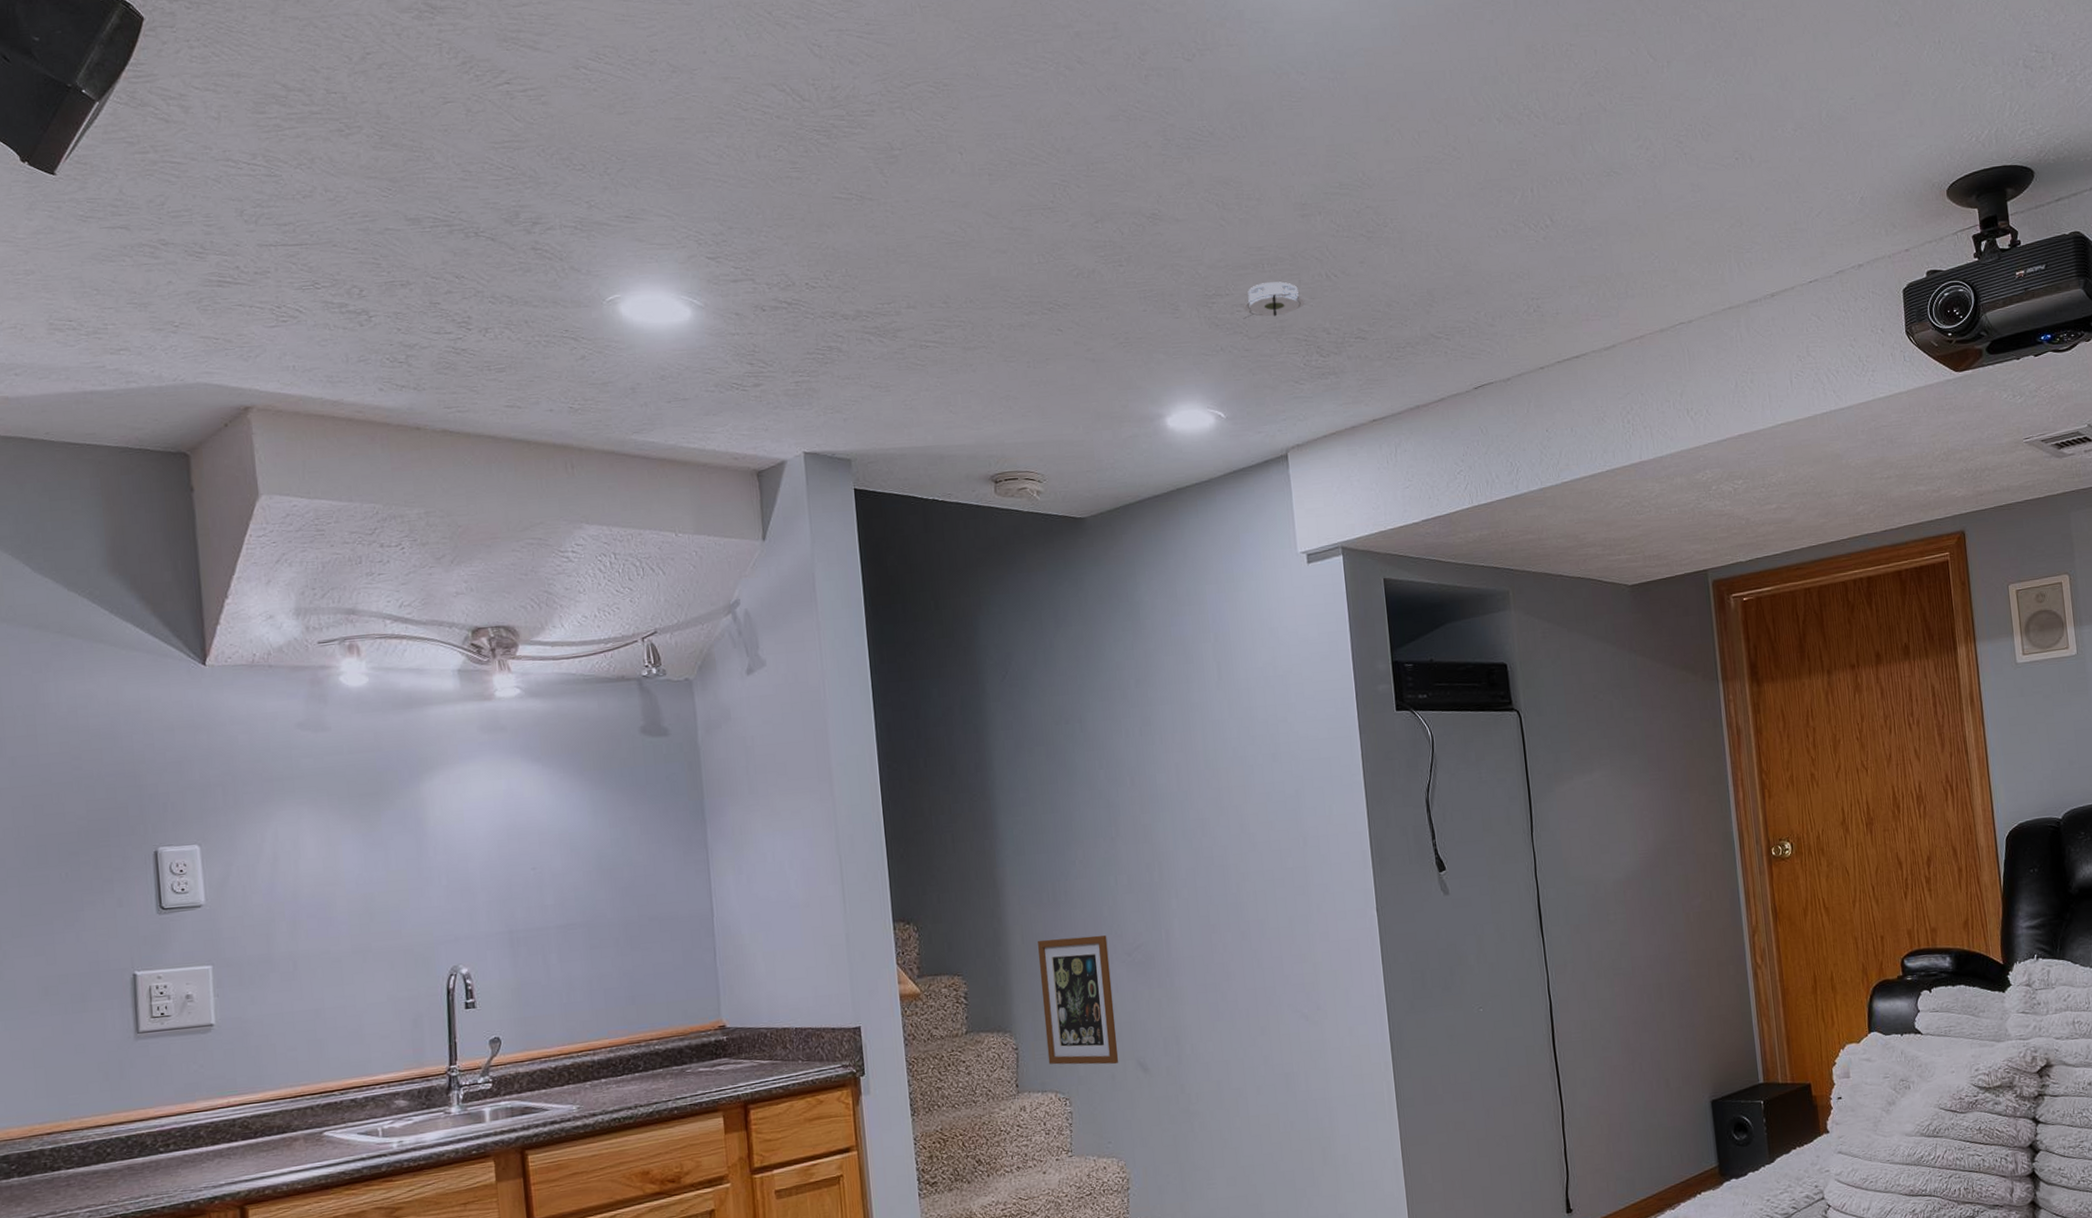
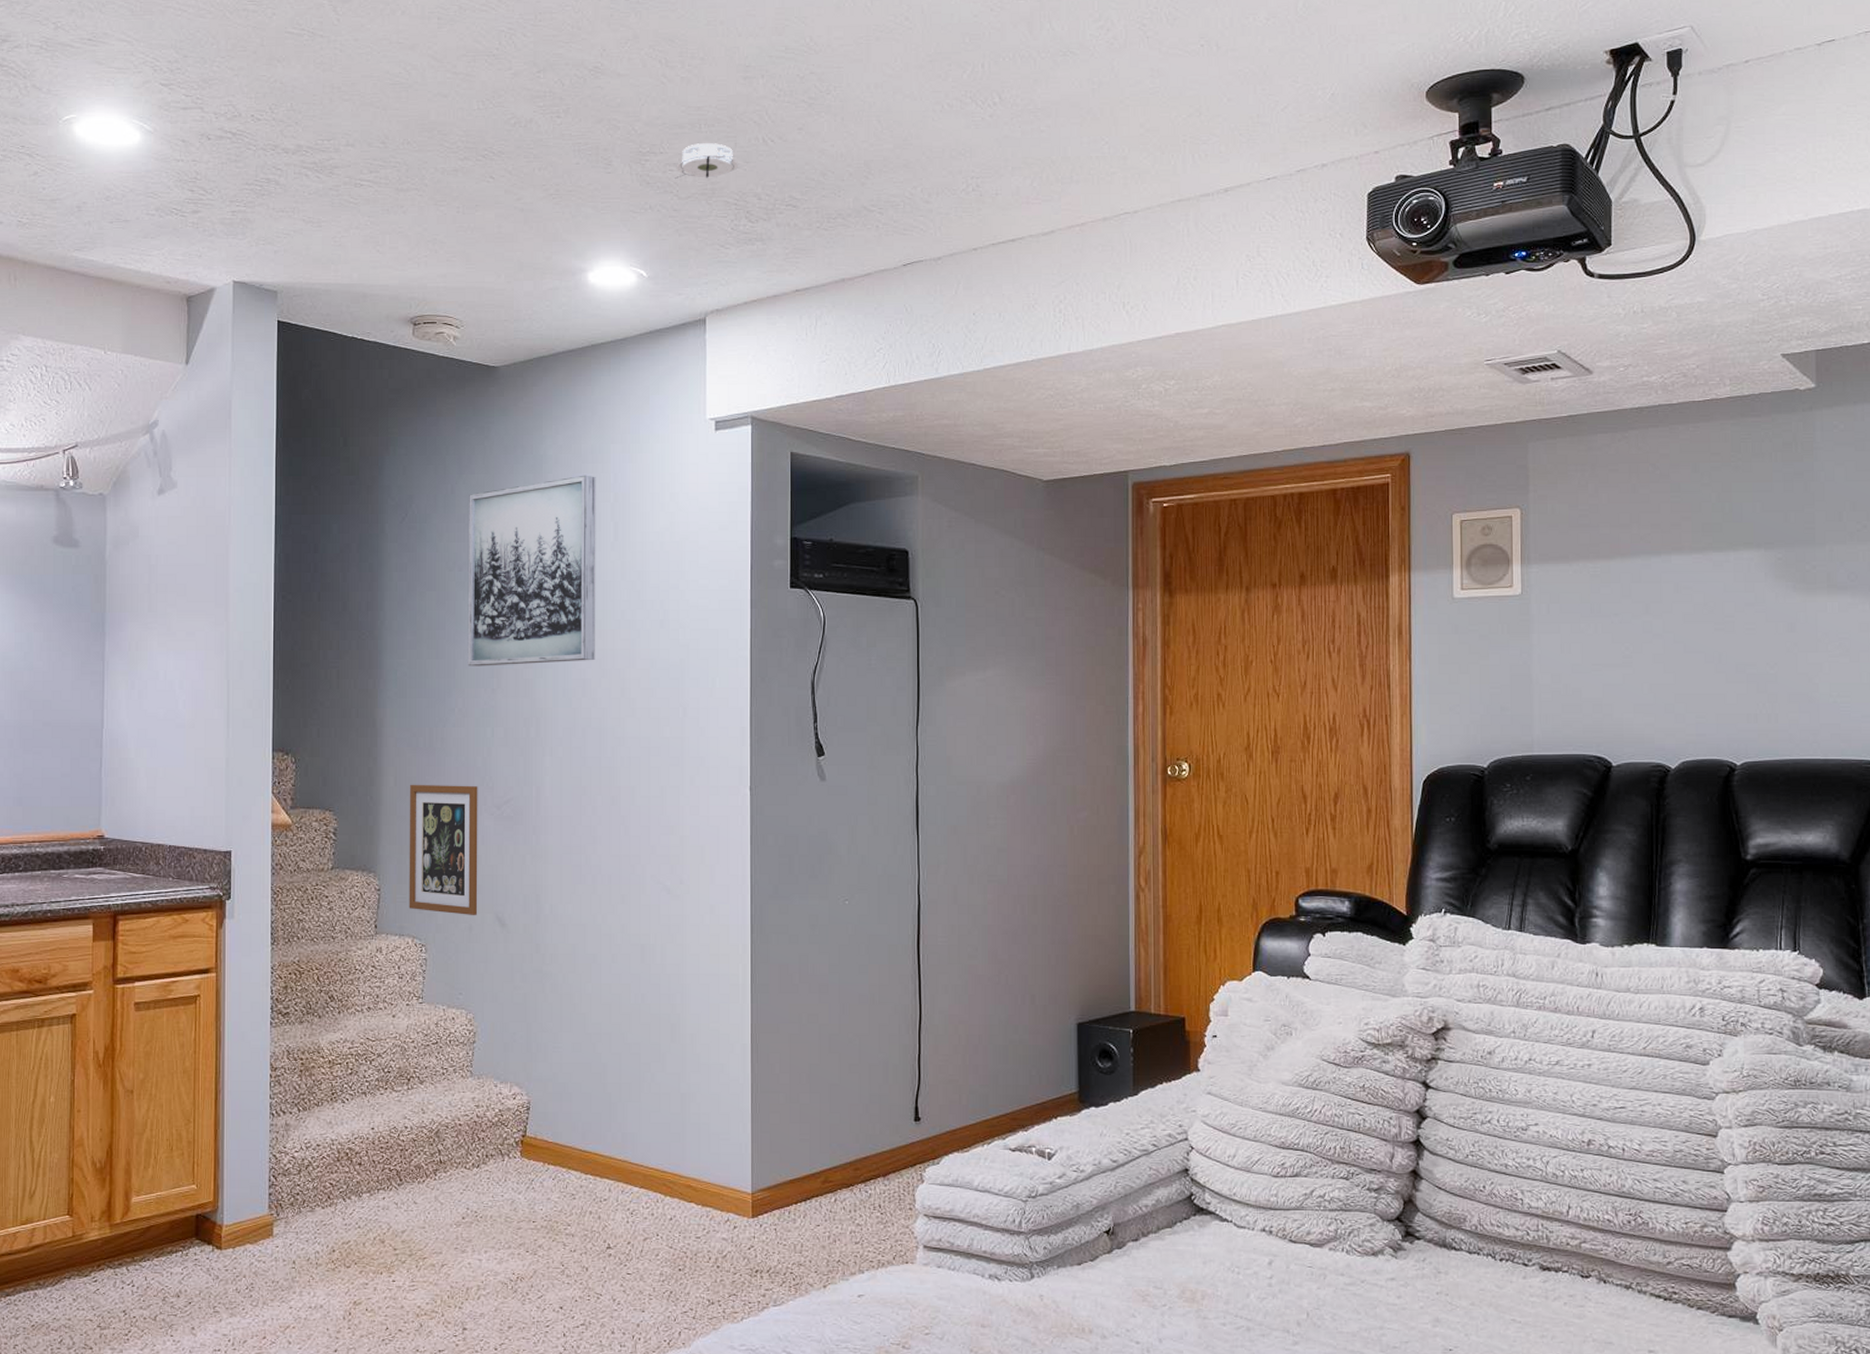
wall art: none [1068,617,1211,818] -> present [467,475,596,667]

